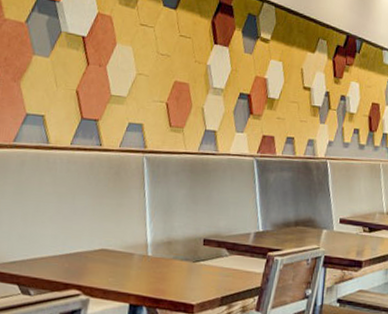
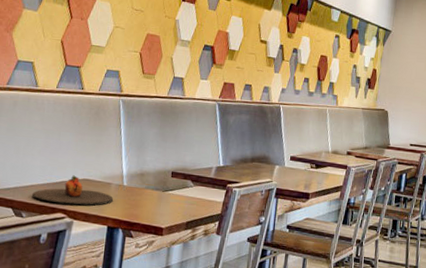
plate: none [41,245,136,281] -> present [32,175,113,206]

